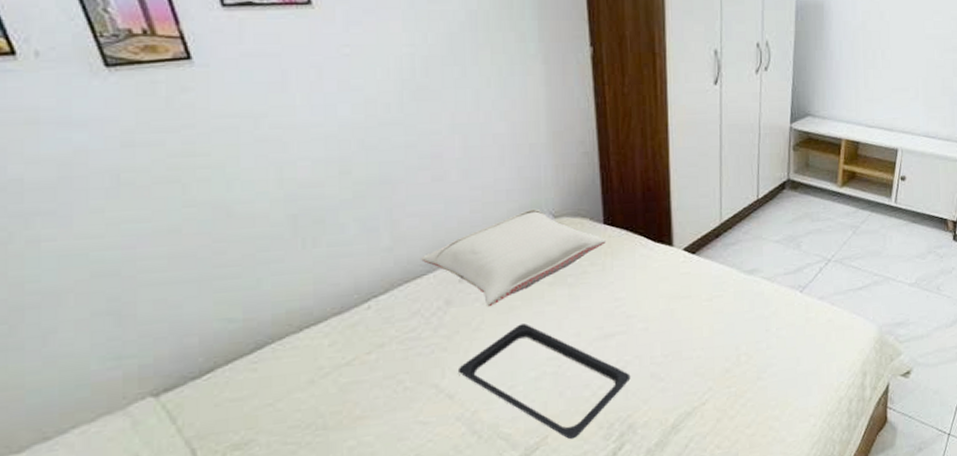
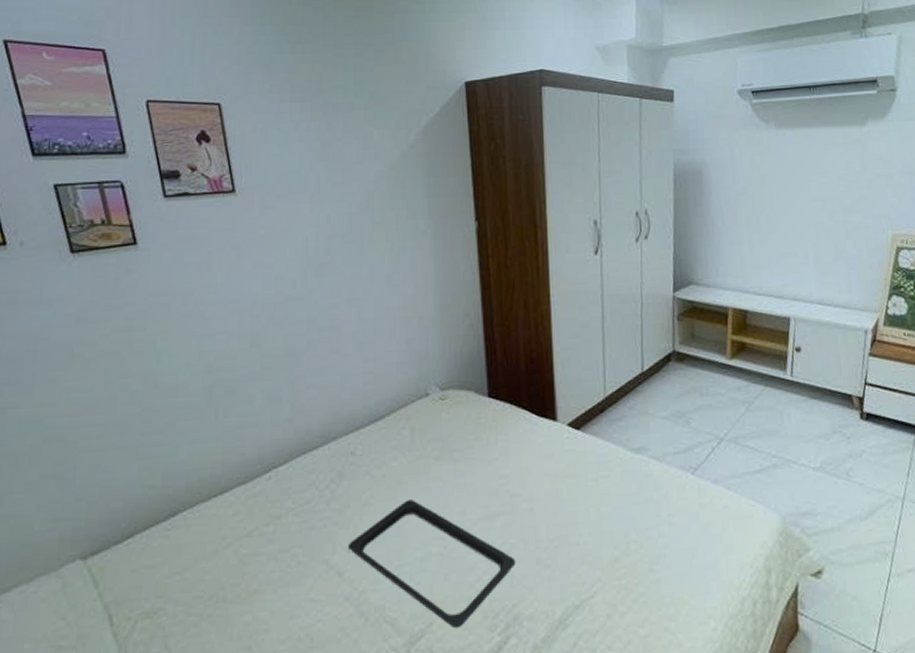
pillow: present [420,208,606,306] -> none [316,381,490,480]

